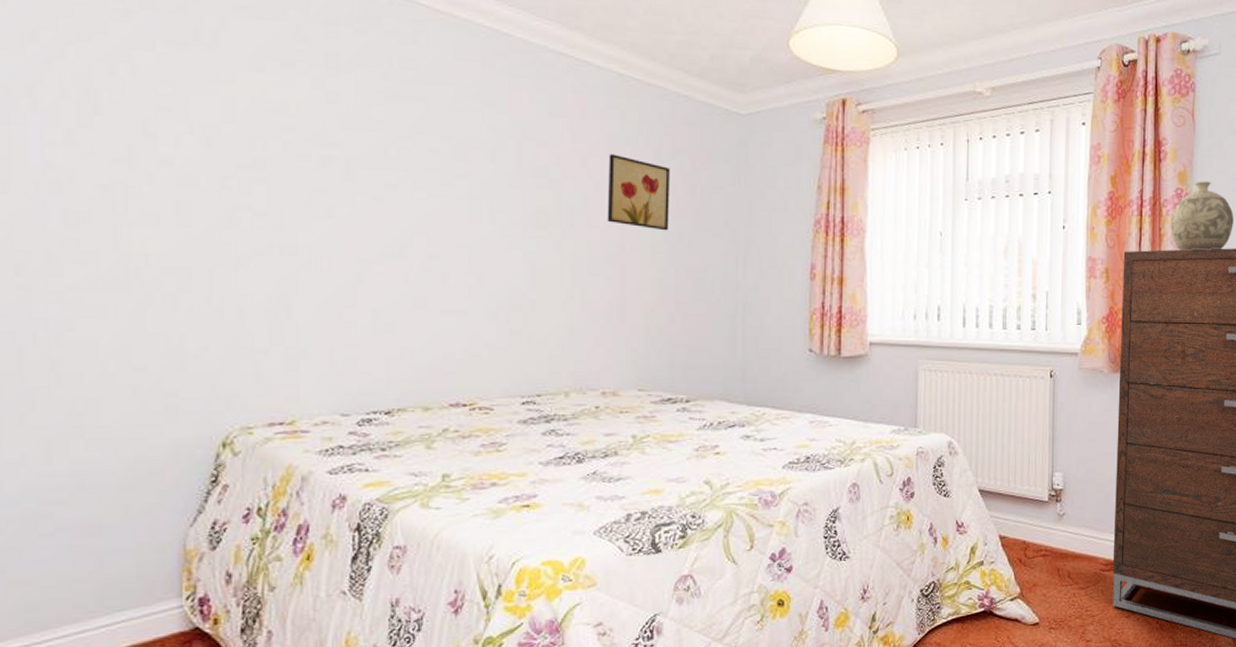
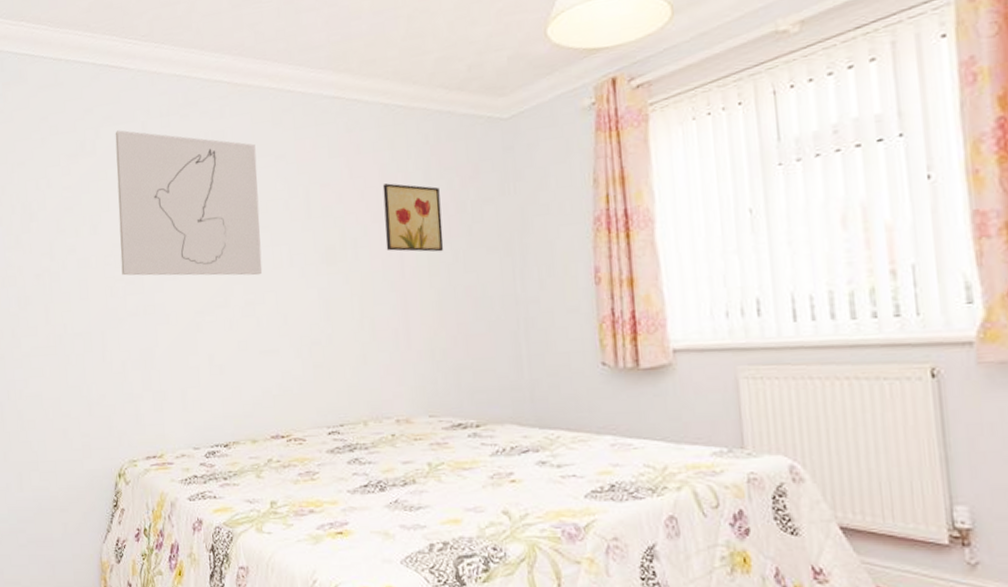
wall art: none [248,26,457,228] -> present [115,130,263,276]

